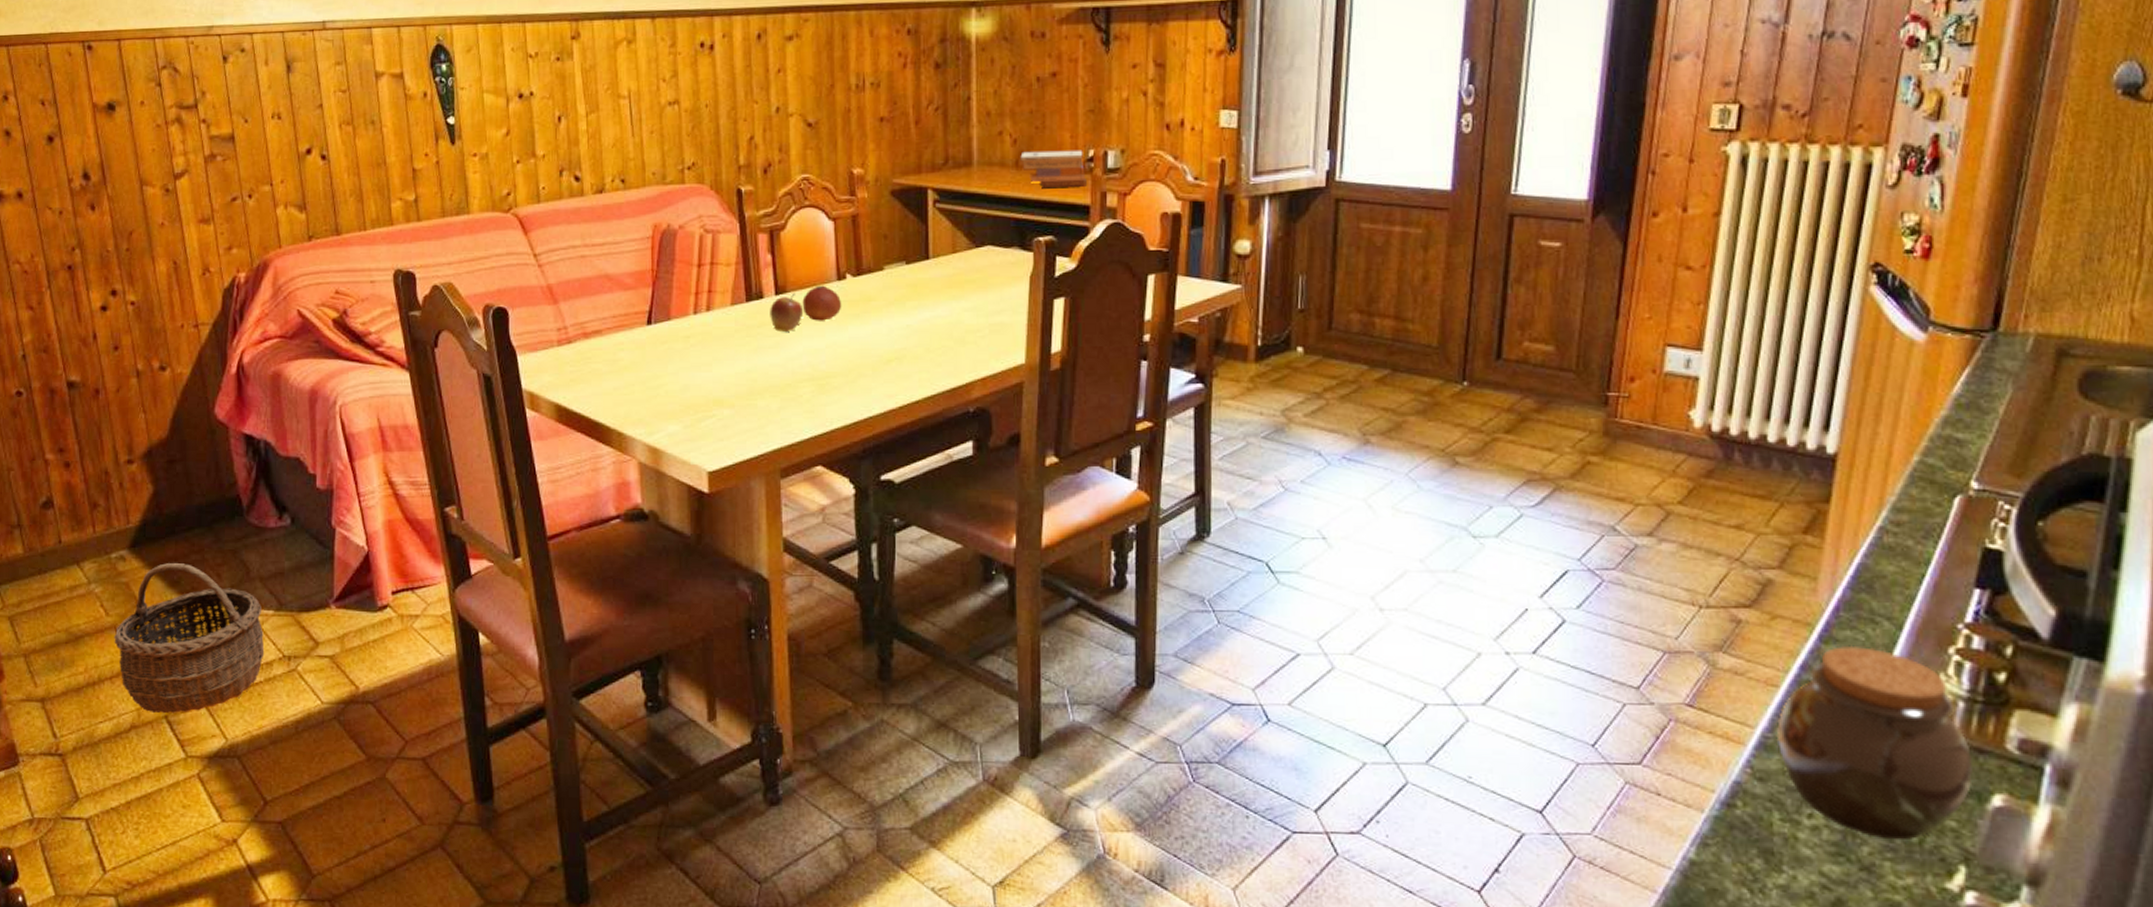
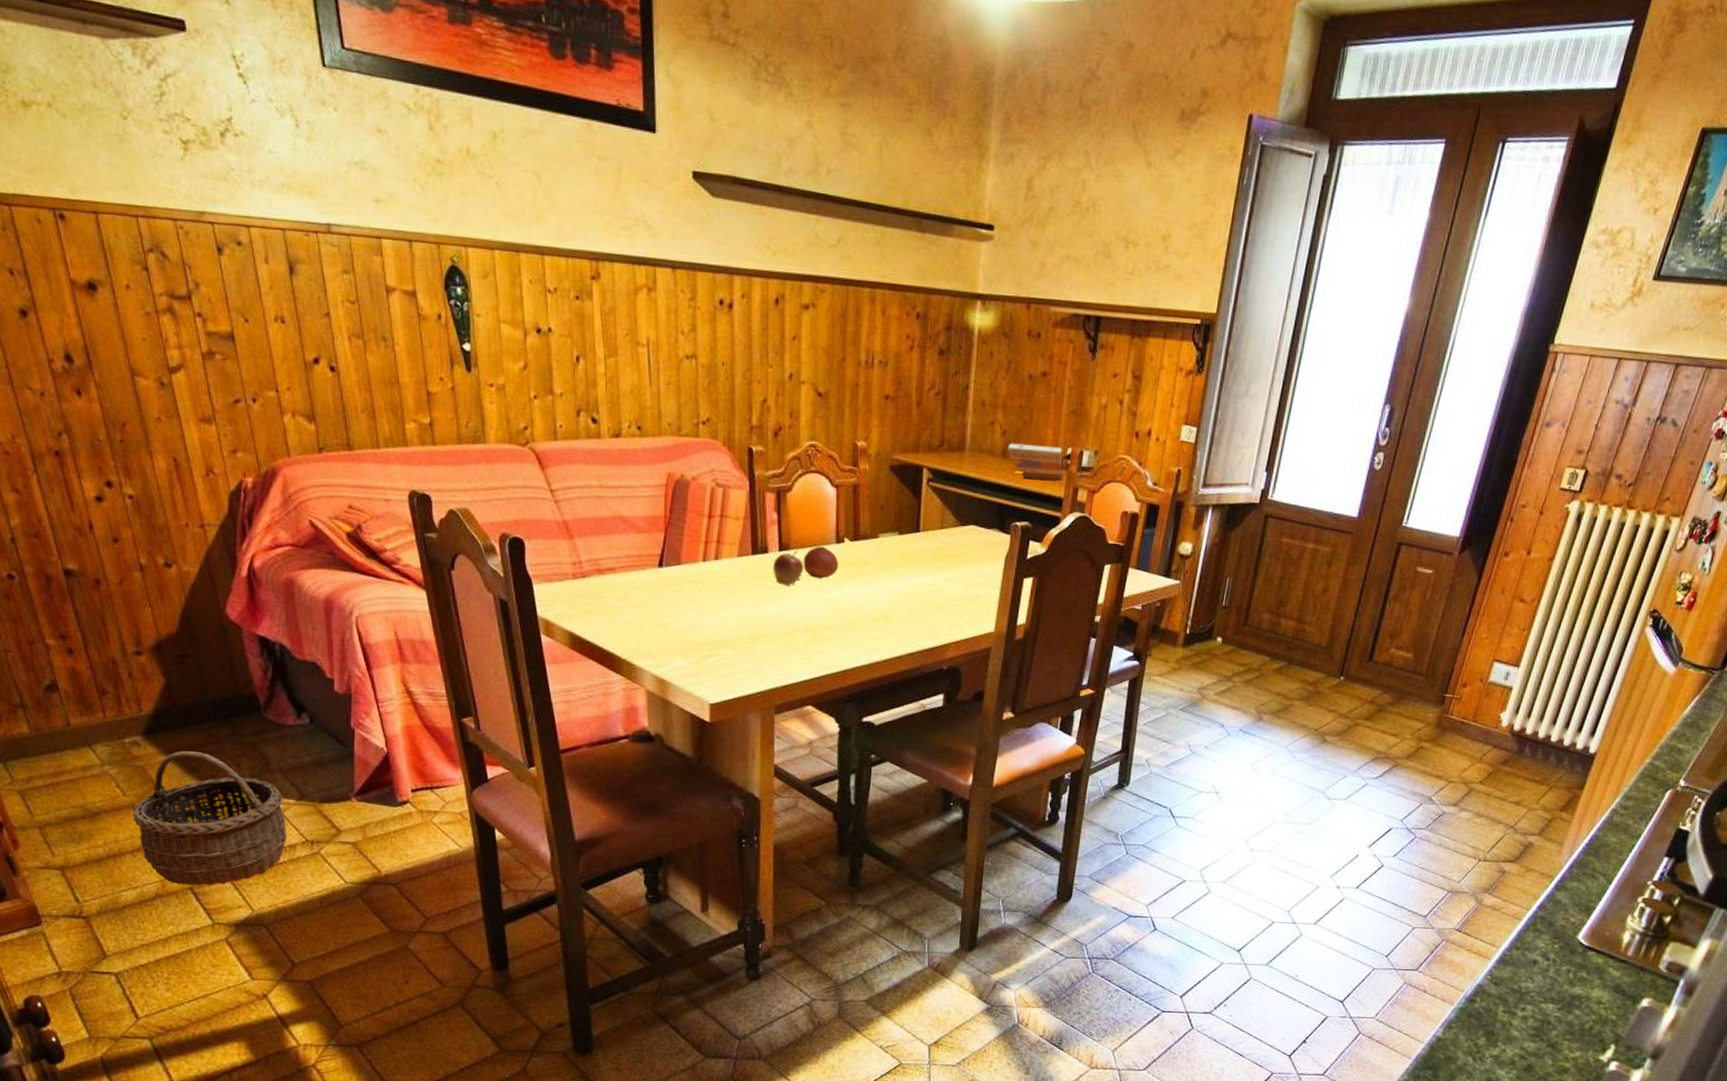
jar: present [1776,645,1973,841] -> none [1512,893,1637,1027]

